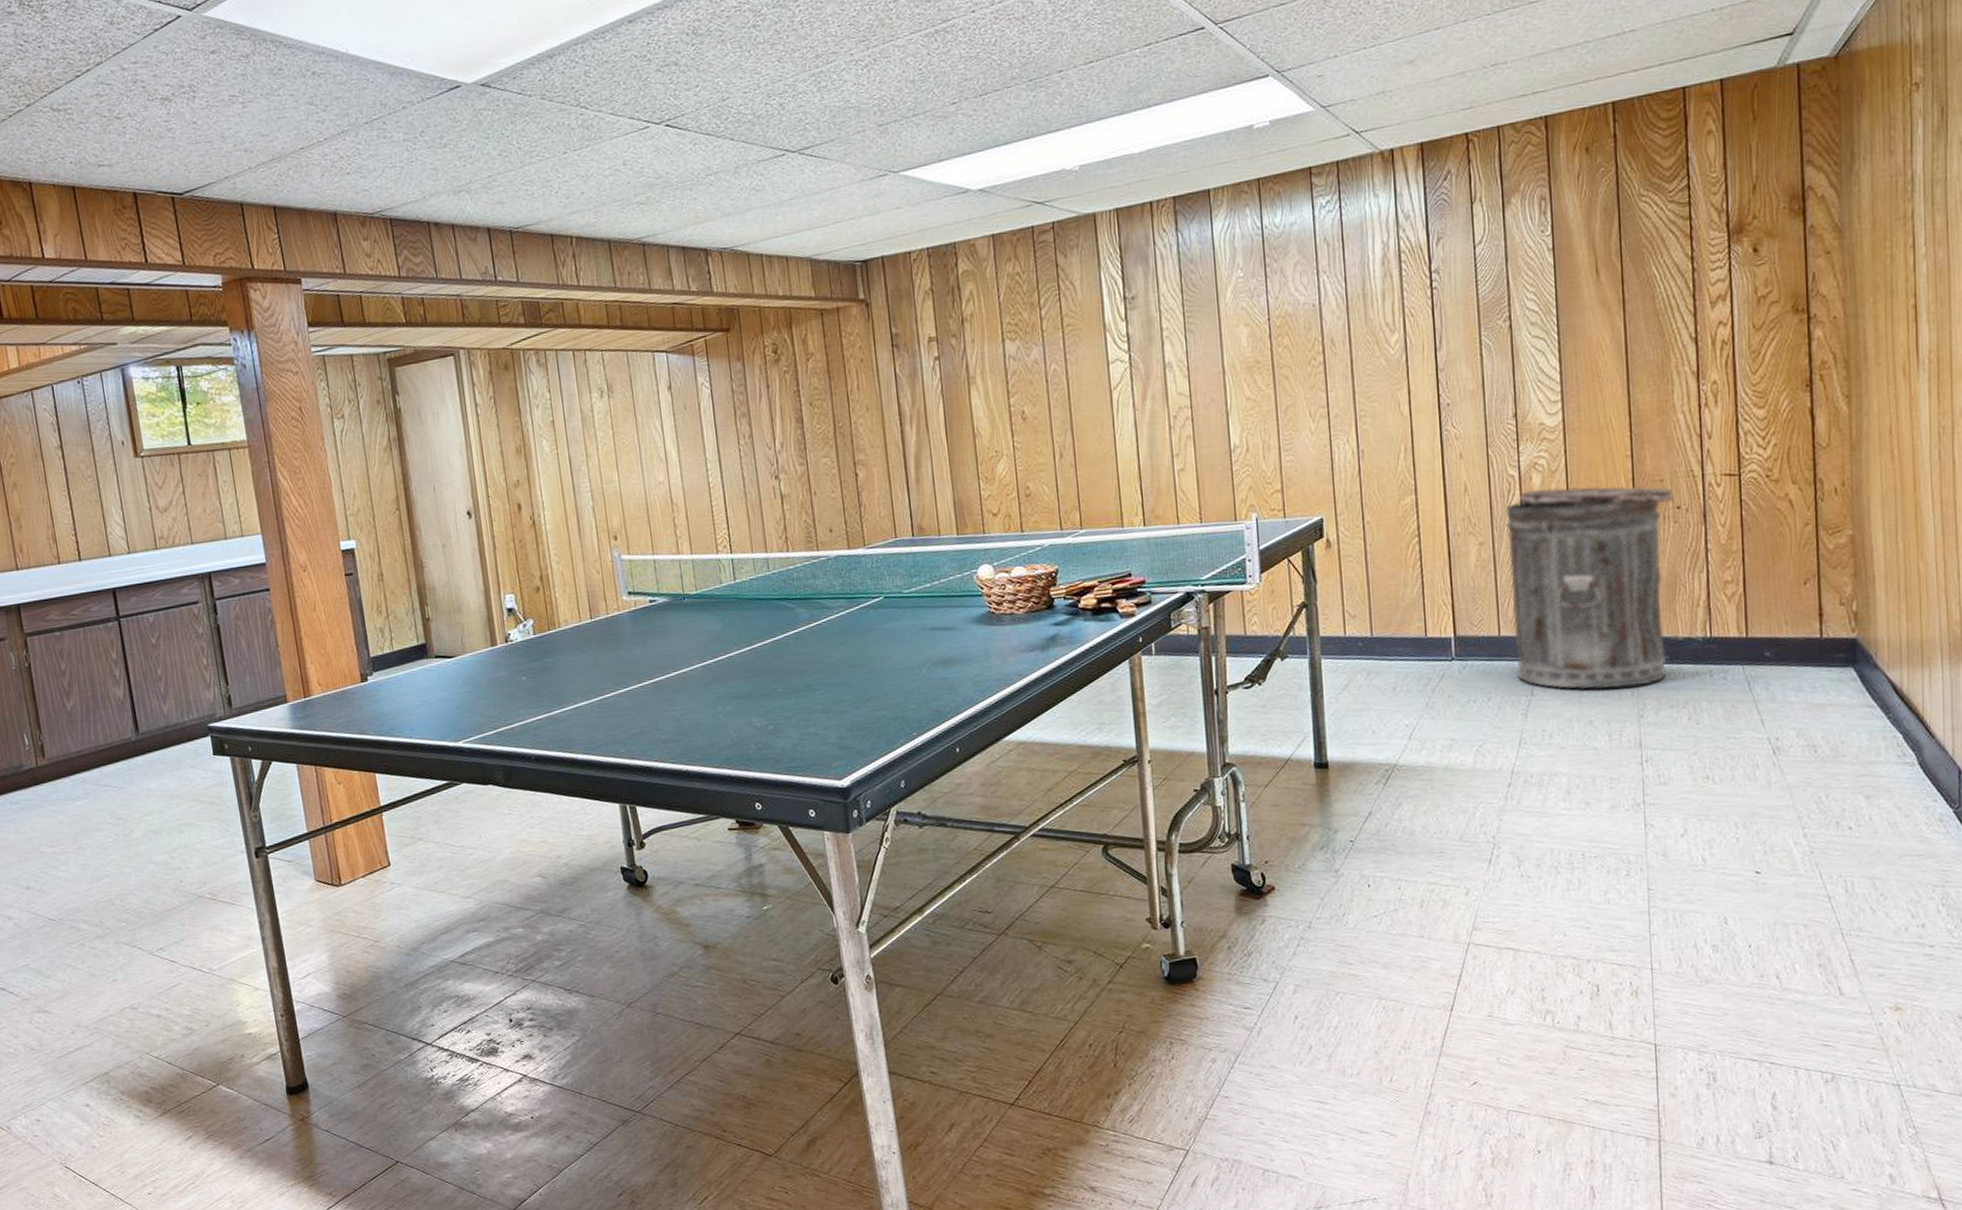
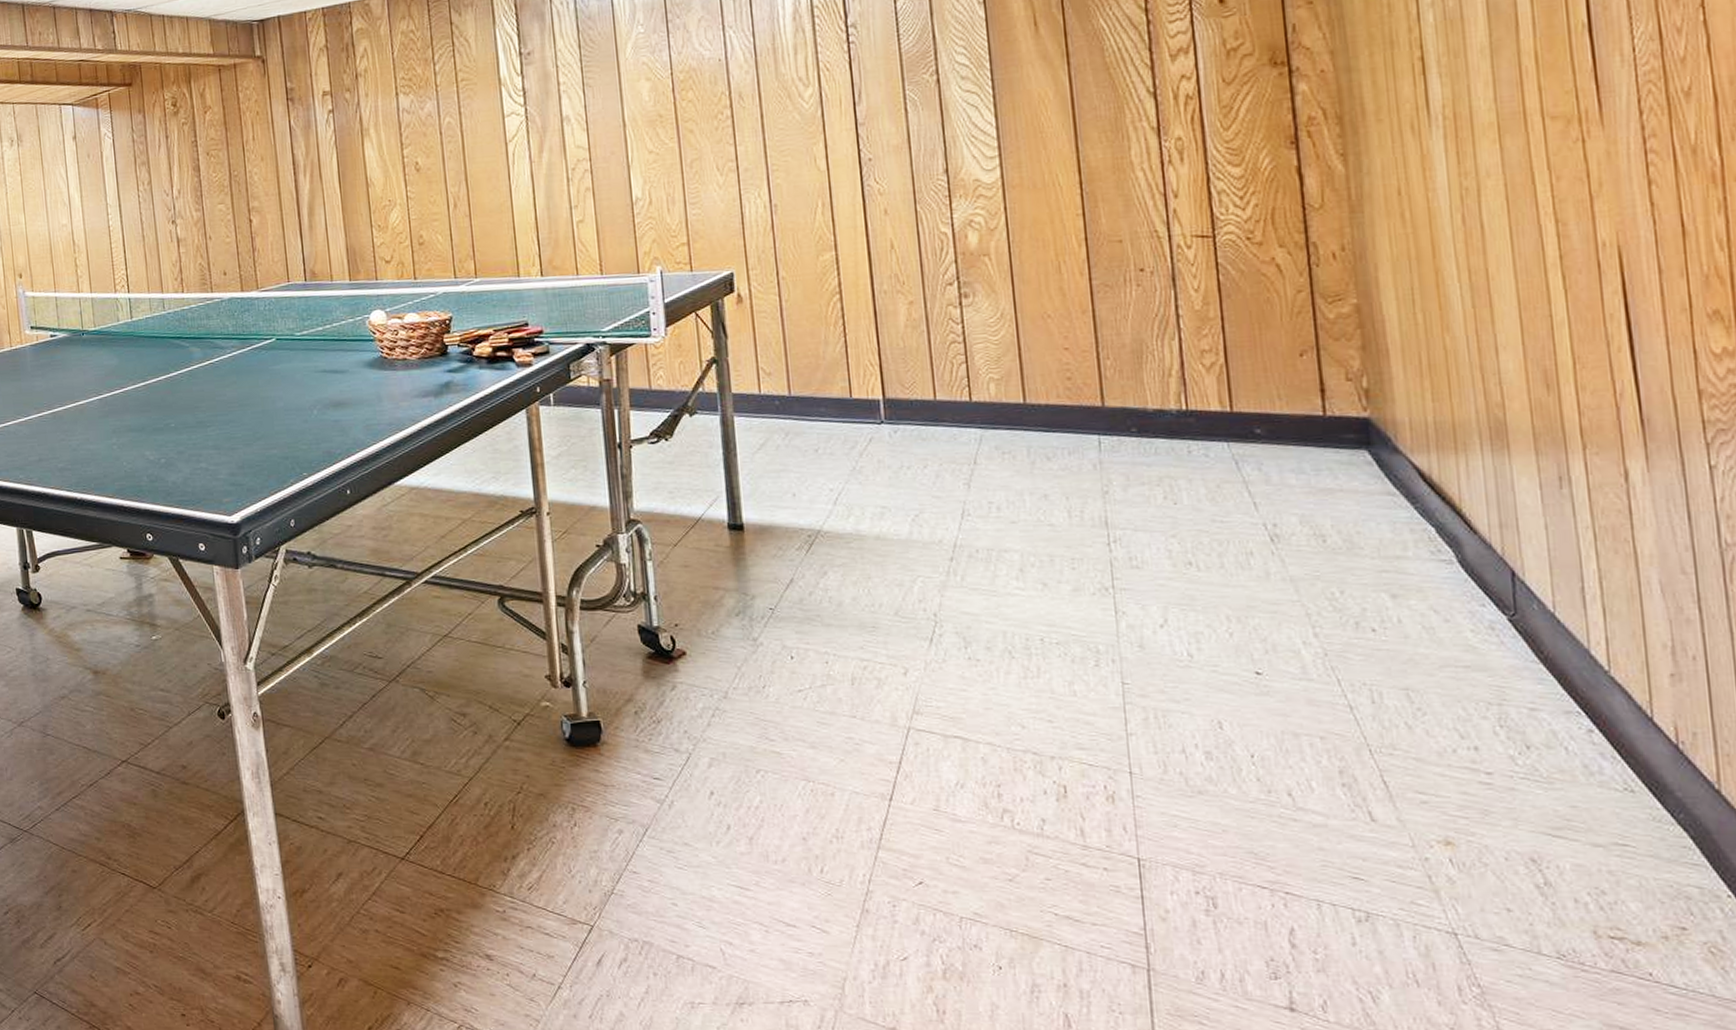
trash can: present [1505,486,1674,690] -> none [938,246,1135,462]

